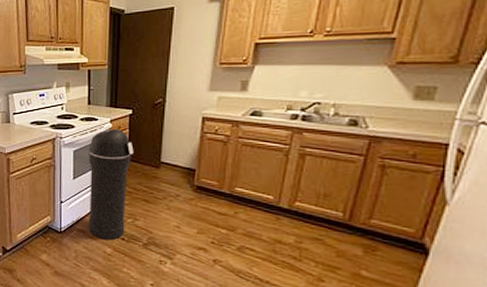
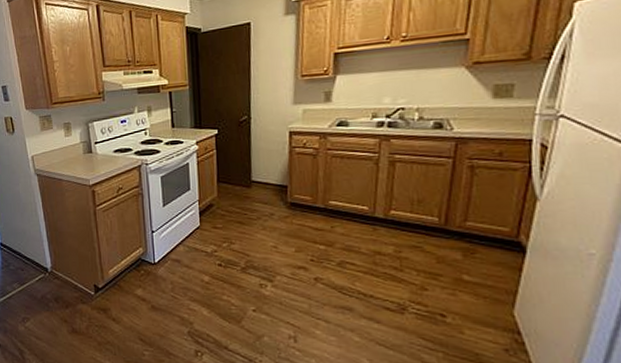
trash can: present [88,129,134,240] -> none [176,150,223,268]

